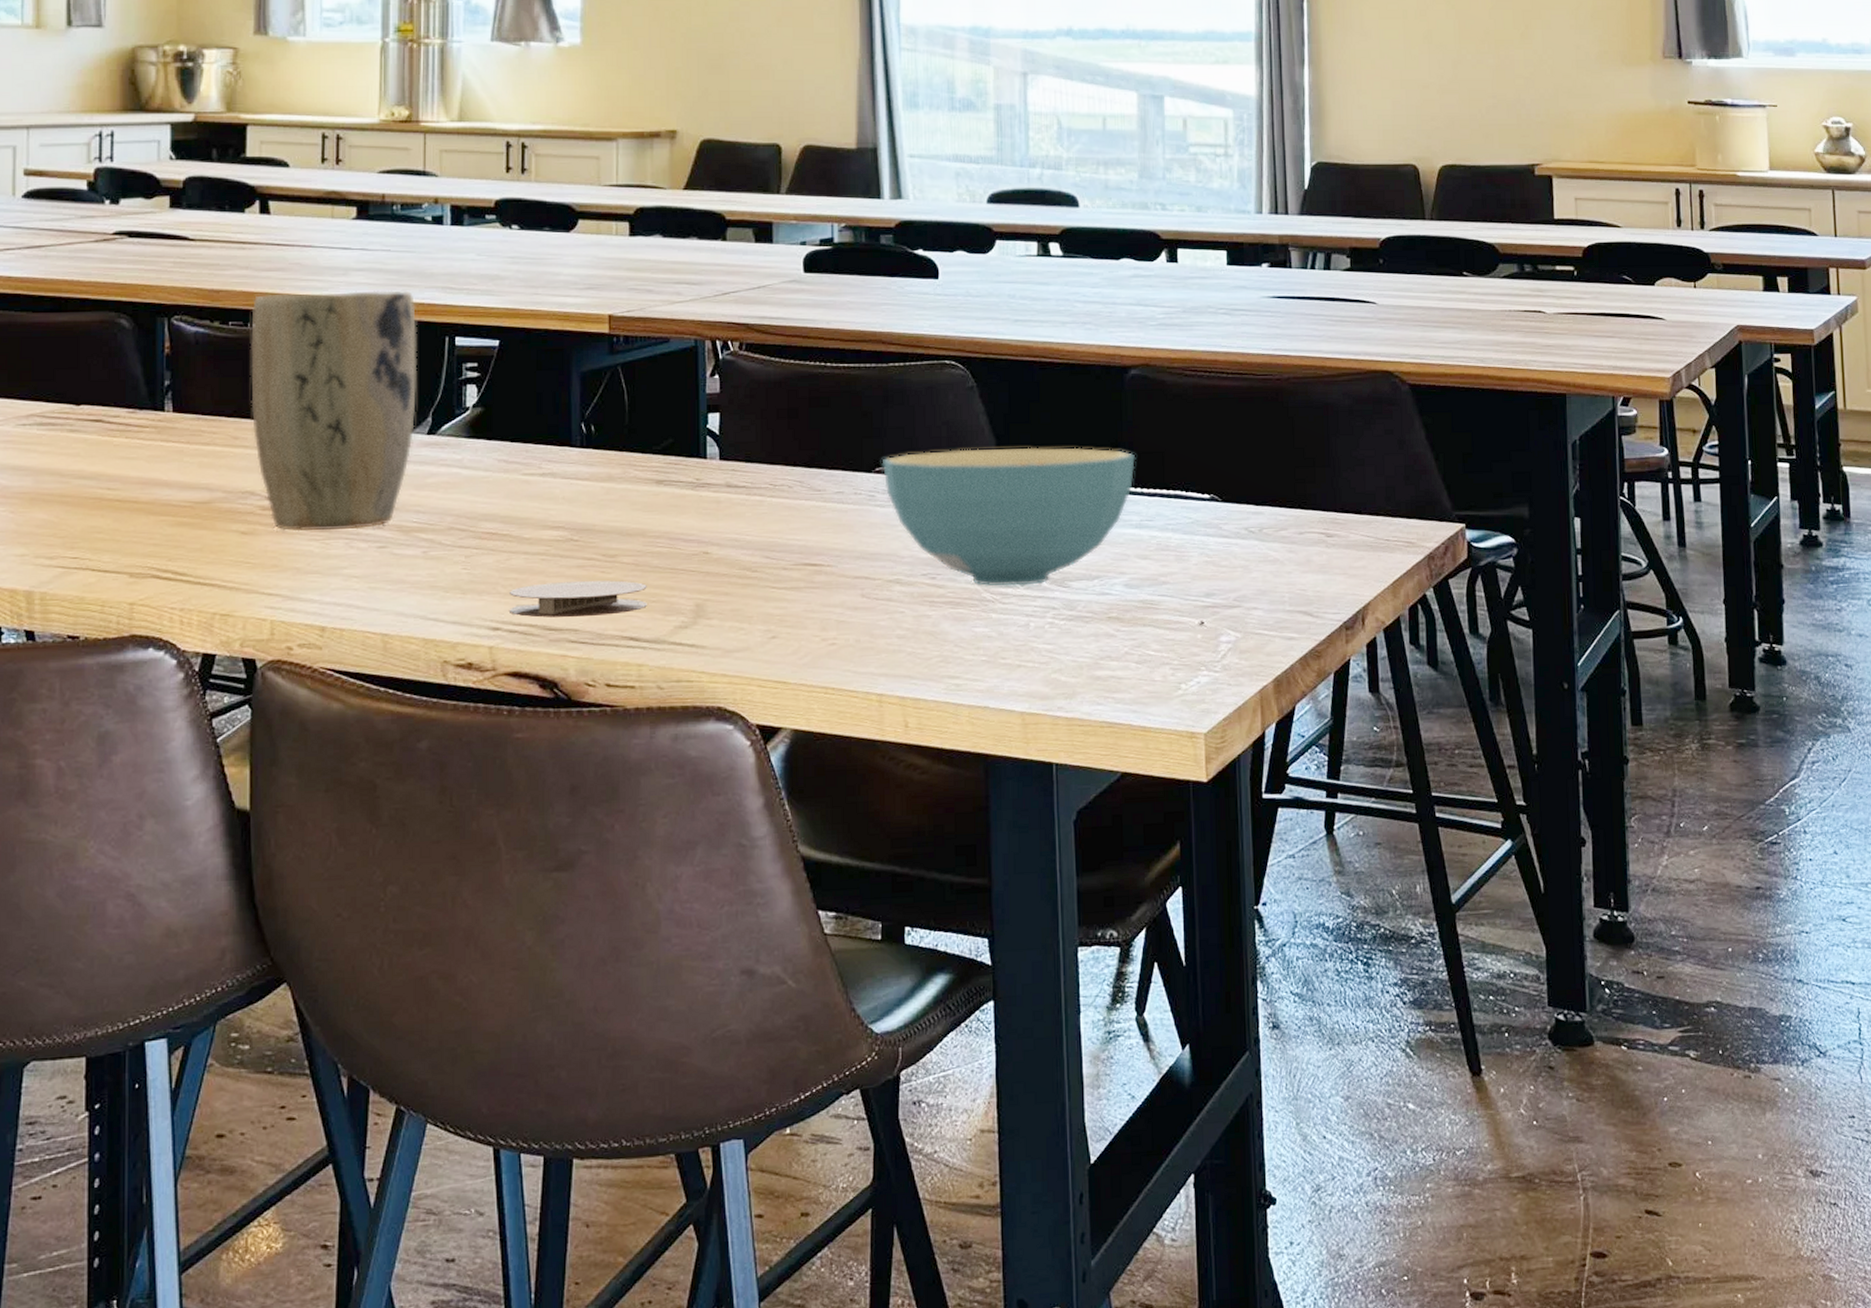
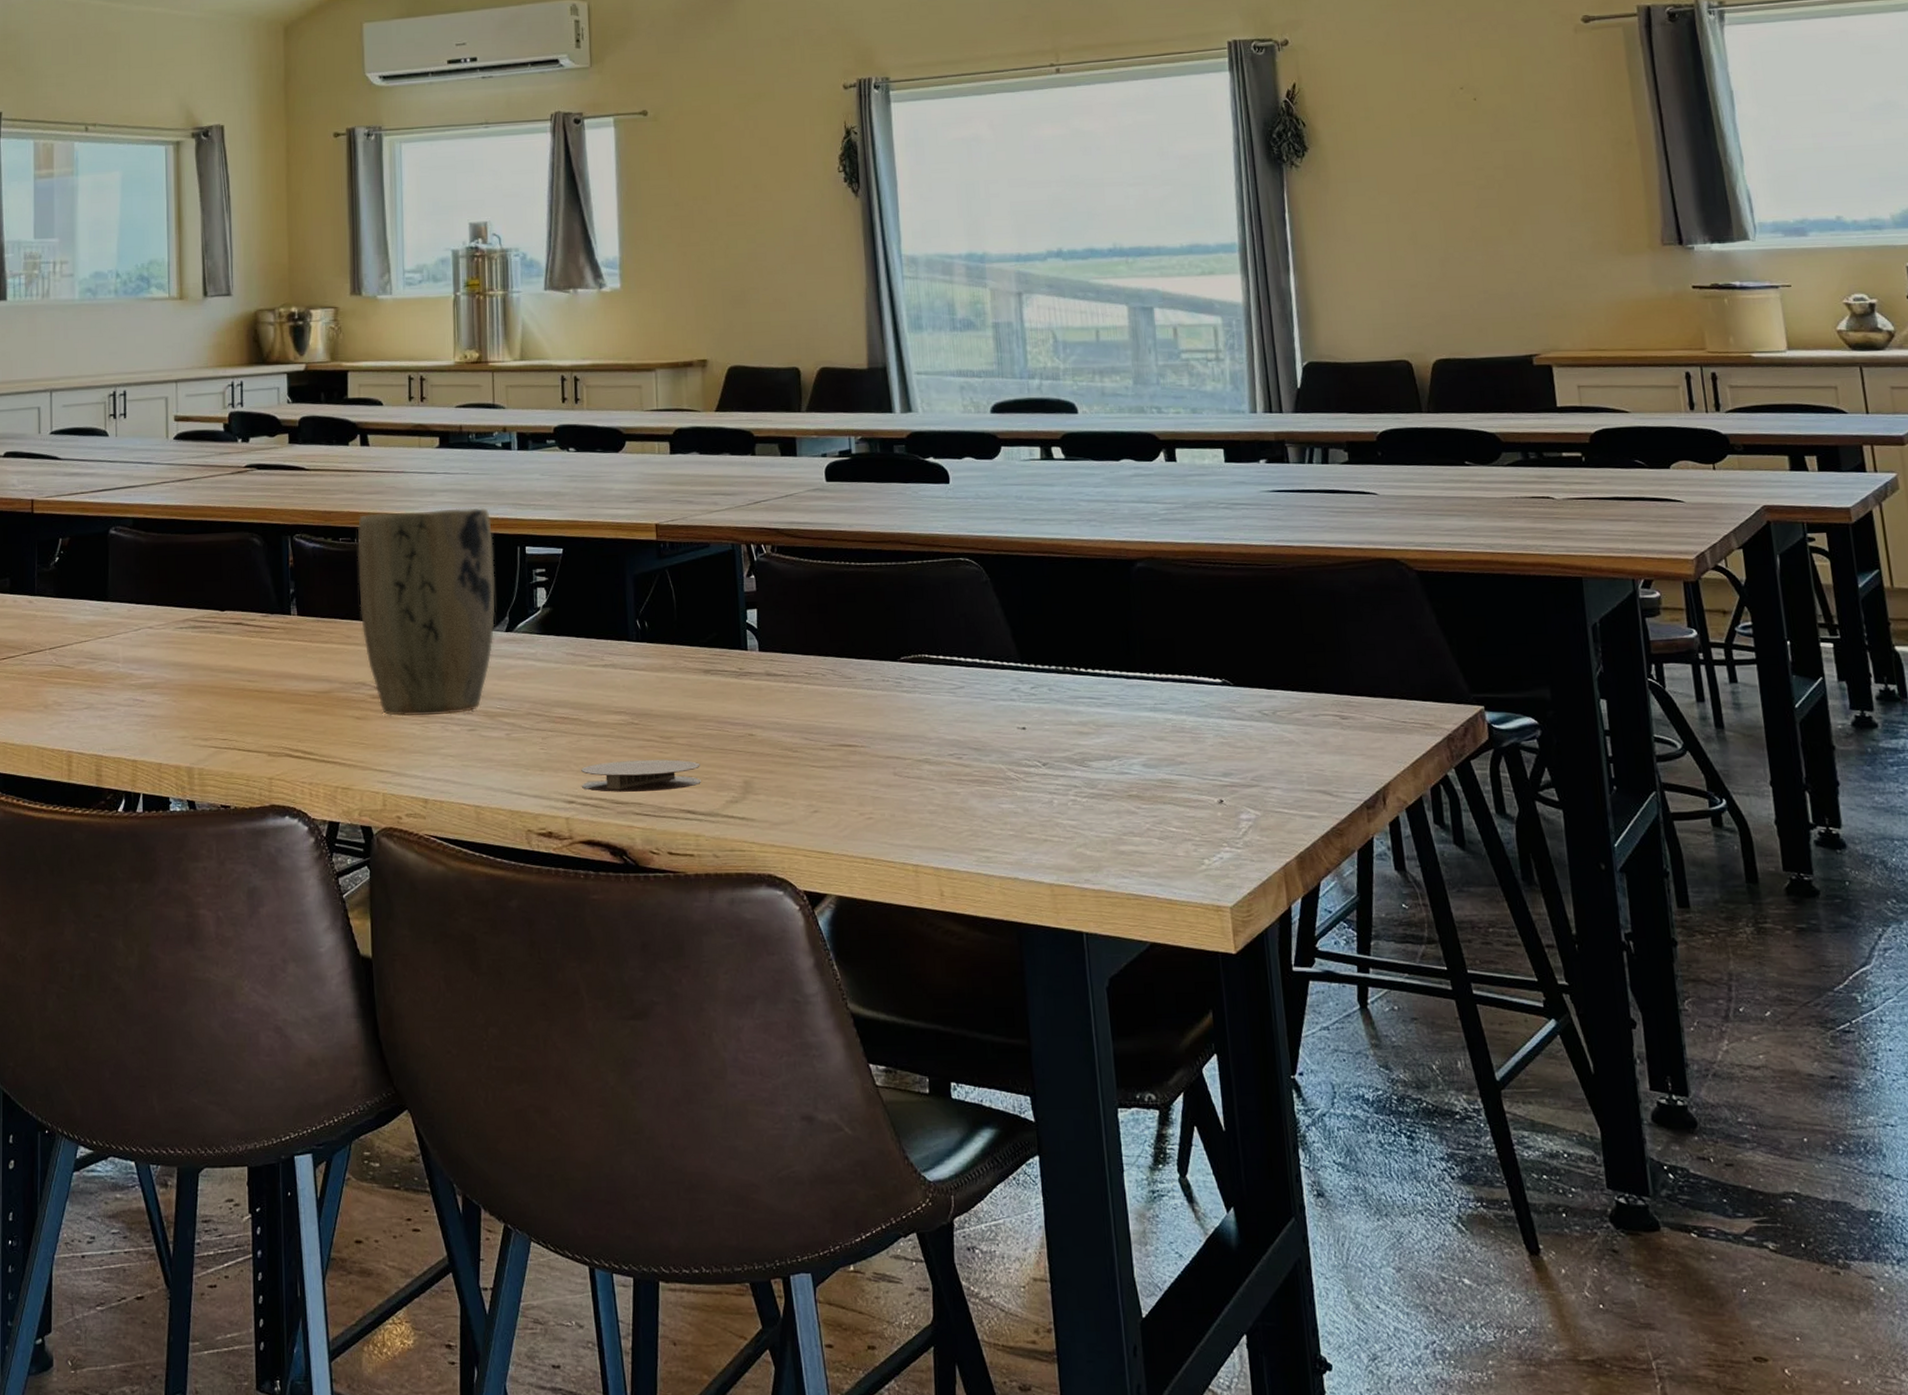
cereal bowl: present [881,447,1136,587] -> none [906,636,1147,766]

